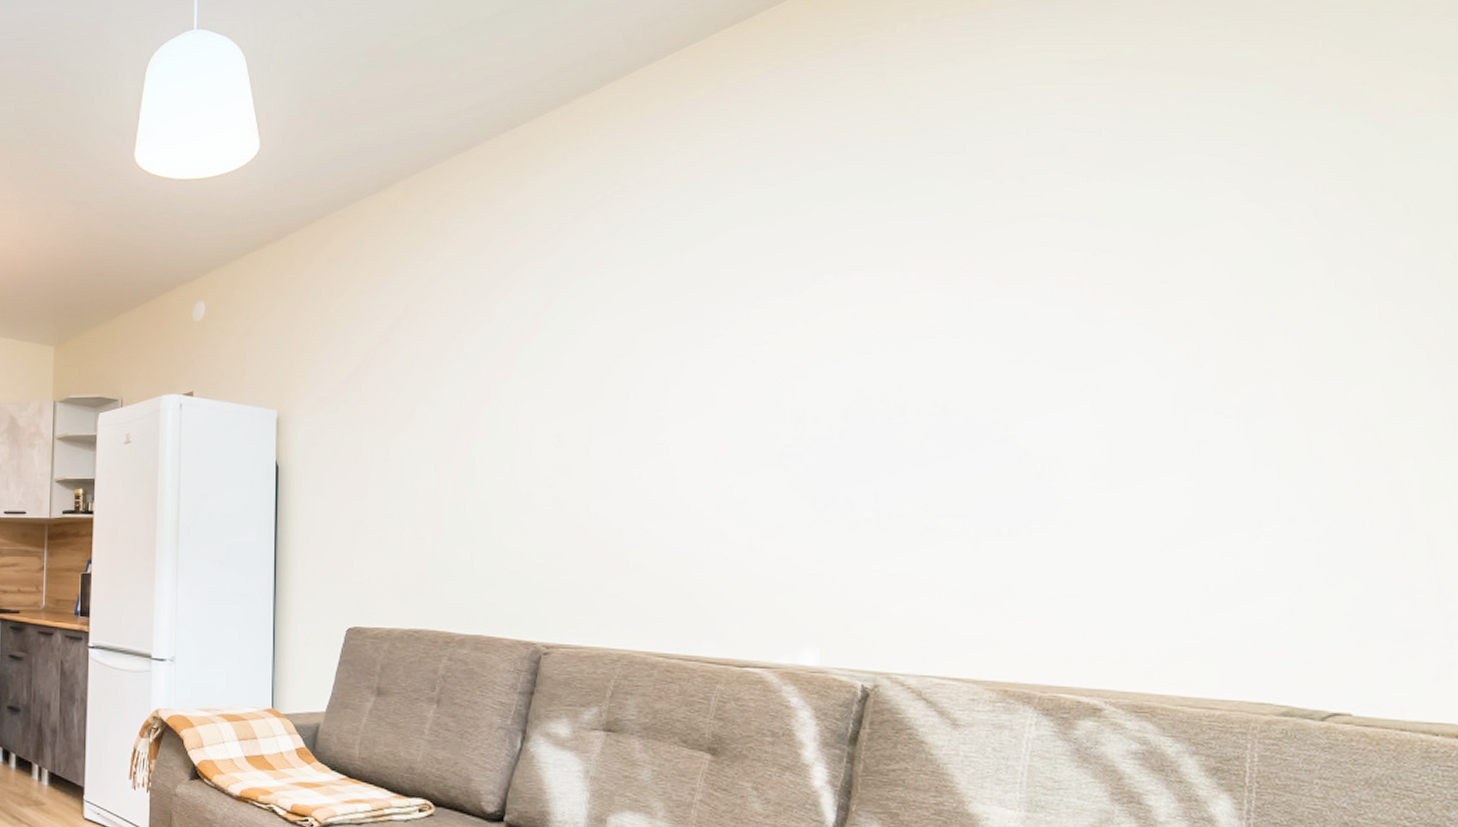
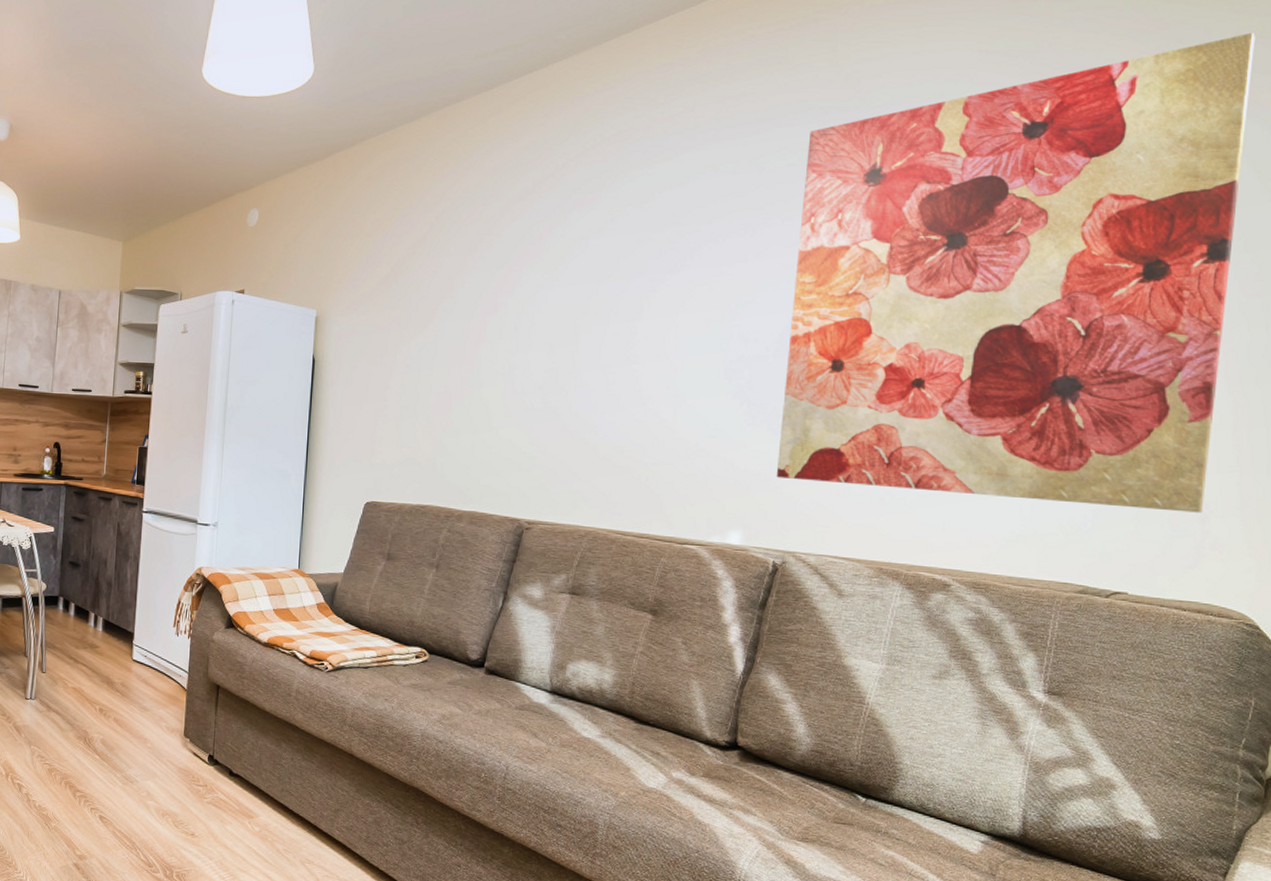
wall art: none [855,11,1446,609] -> present [776,32,1256,513]

